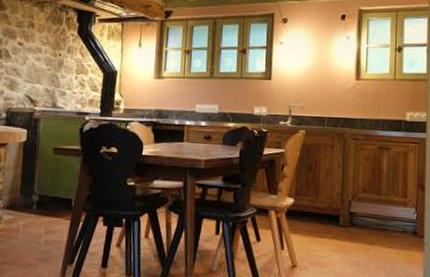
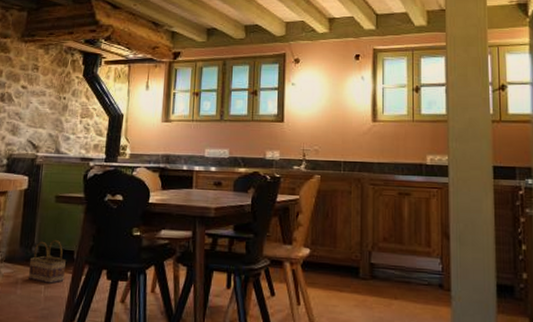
basket: none [30,188,64,229] -> present [29,239,66,284]

